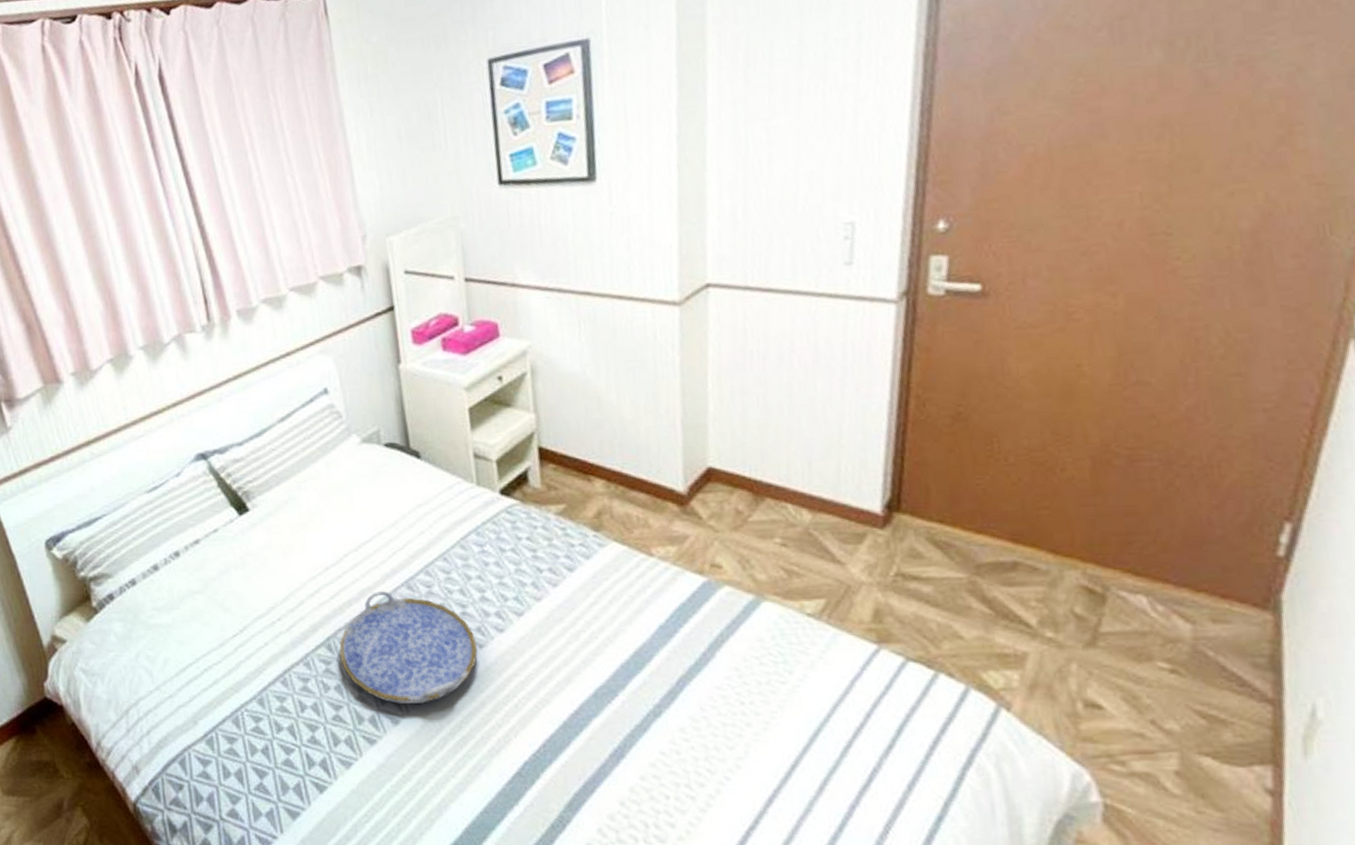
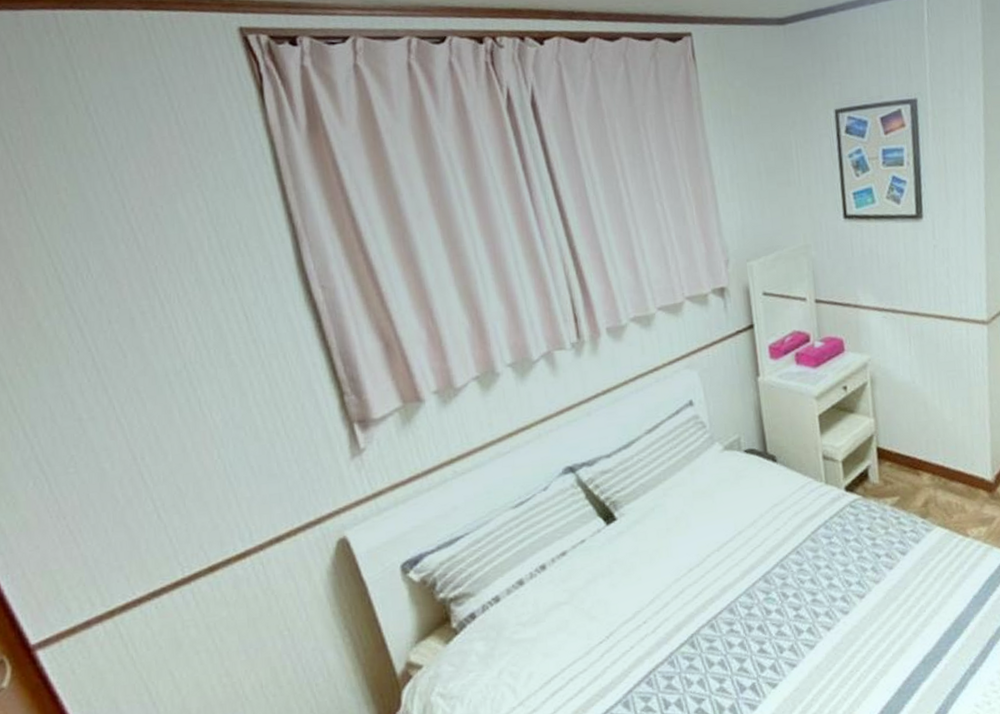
serving tray: present [339,590,478,704] -> none [702,586,826,690]

